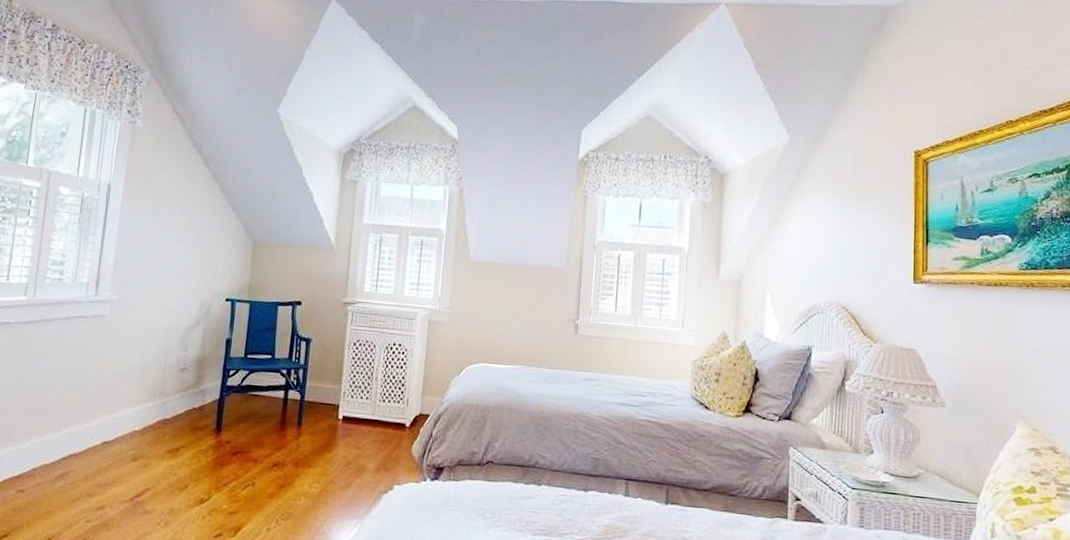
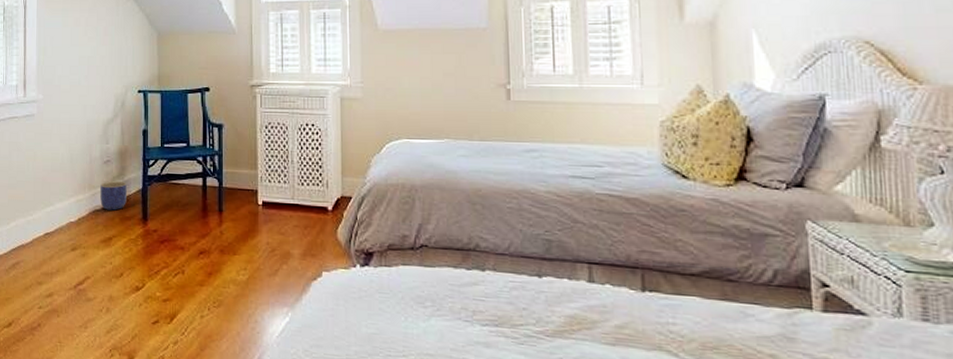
planter: none [170,389,203,420] -> present [100,181,127,211]

